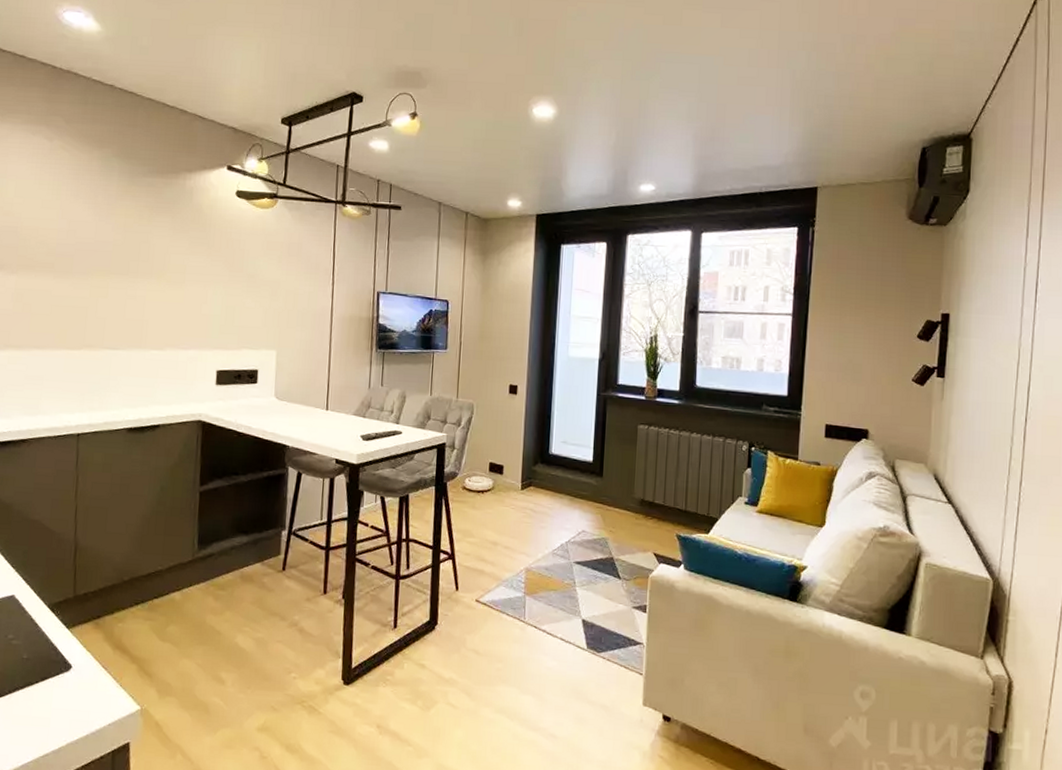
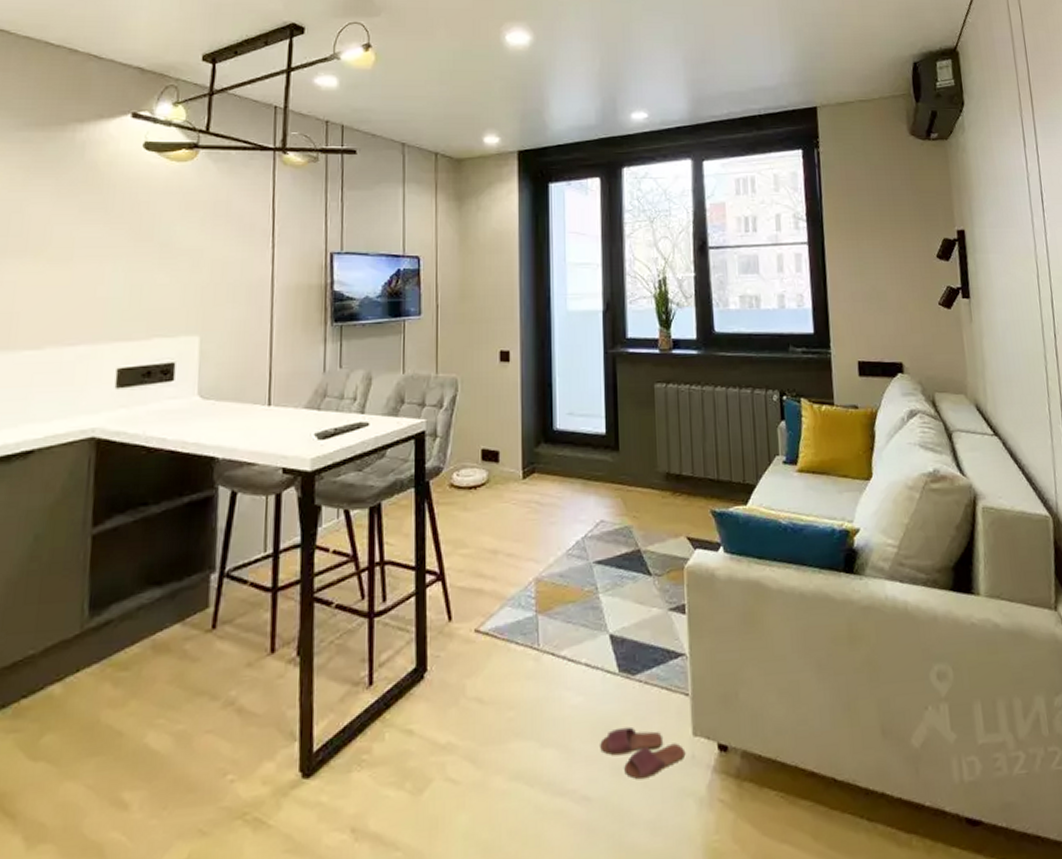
slippers: none [567,689,636,730] -> present [600,726,686,779]

